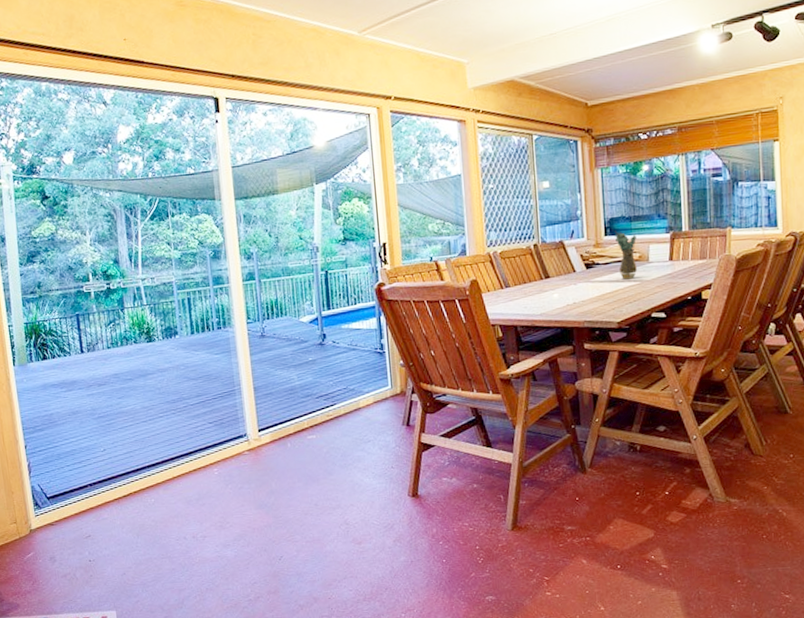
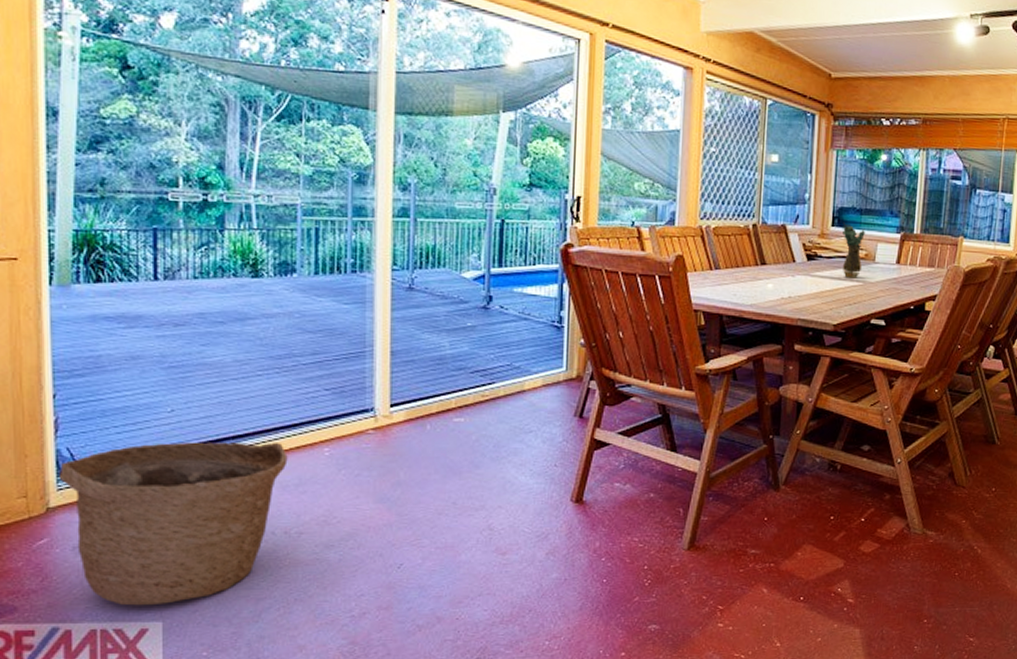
basket: none [35,468,189,600] -> present [58,442,288,606]

